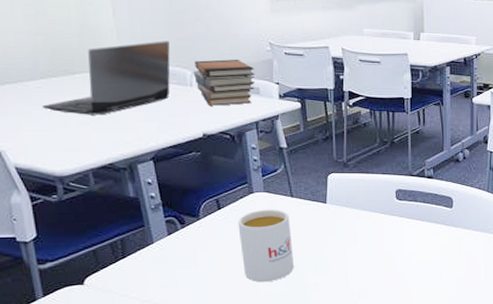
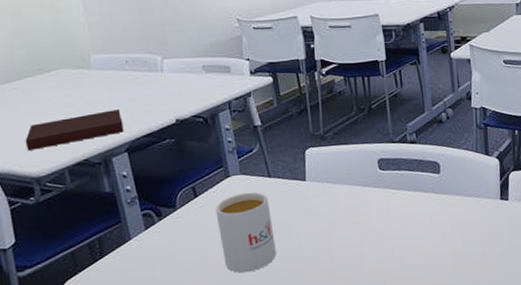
laptop computer: present [43,41,170,115] -> none [19,29,142,112]
notebook: none [48,118,150,150] -> present [25,109,124,151]
book stack: present [193,59,256,106] -> none [163,39,226,90]

